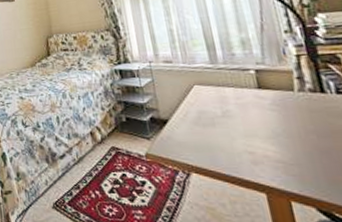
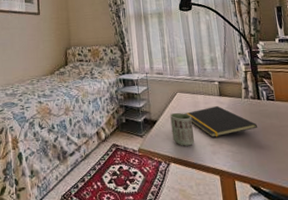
cup: none [186,110,224,153] -> present [170,112,194,146]
notepad: none [206,101,323,143] -> present [184,105,257,138]

